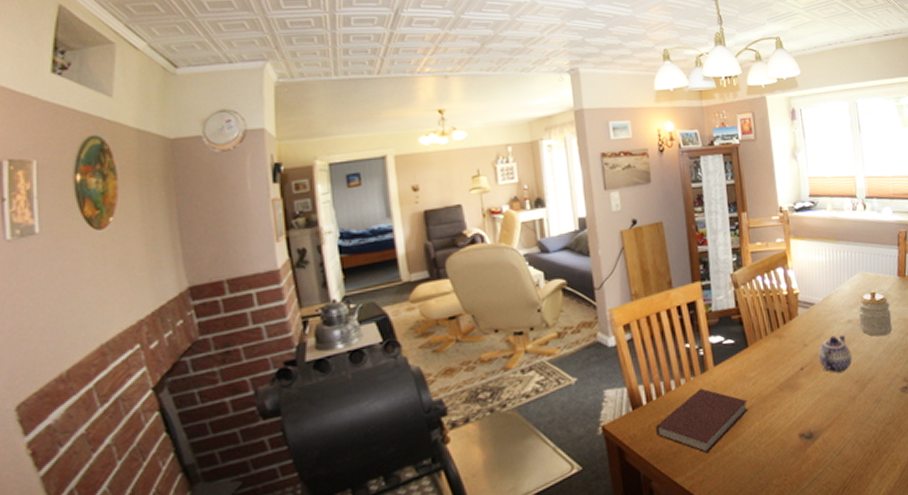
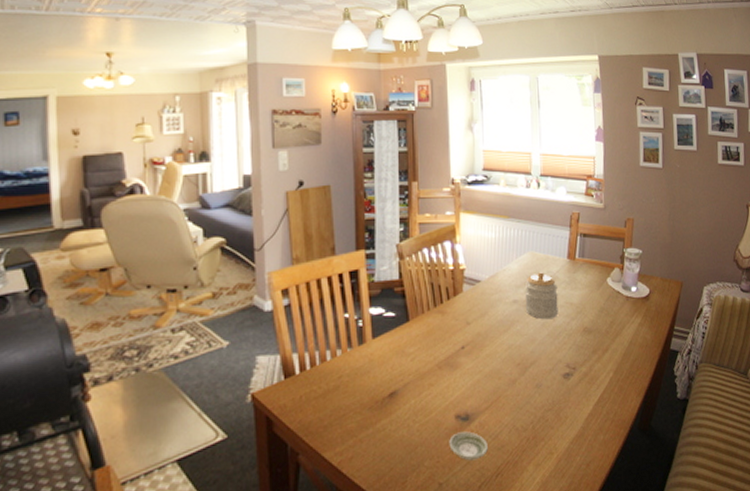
notebook: present [656,388,748,454] -> none [308,361,404,429]
saucer: none [795,448,833,477] -> present [449,431,488,461]
teapot: present [818,334,852,373] -> none [481,315,515,354]

